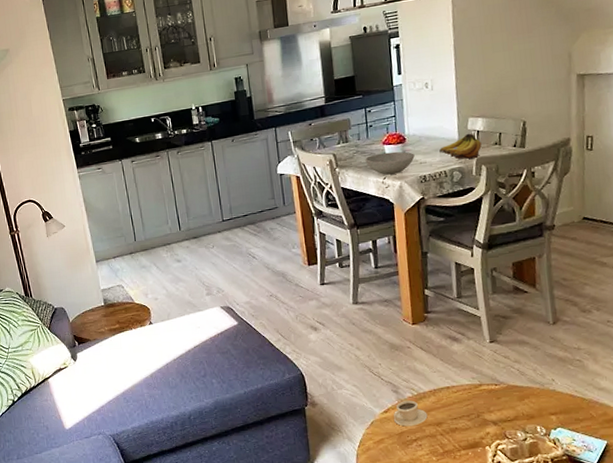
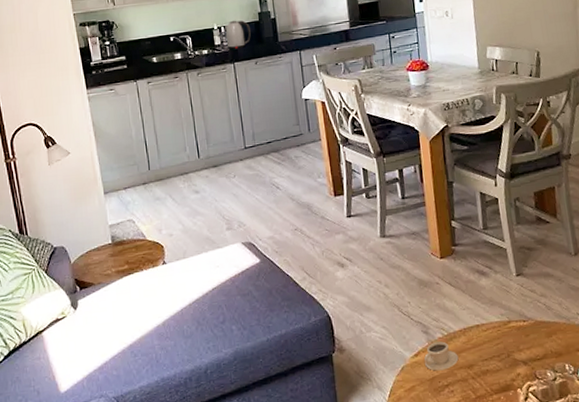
kettle: none [202,100,228,129] -> present [225,20,251,50]
bowl: present [365,151,415,175] -> none [390,78,438,102]
fruit: present [439,133,482,160] -> none [461,61,500,88]

